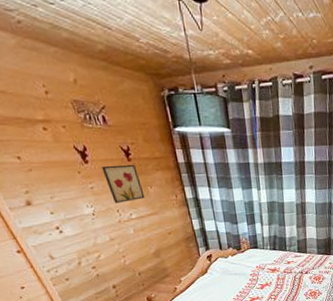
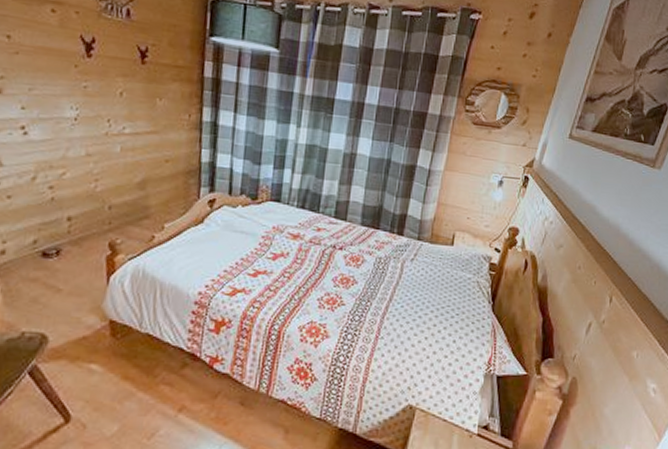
wall art: present [101,164,145,203] -> none [105,63,150,112]

